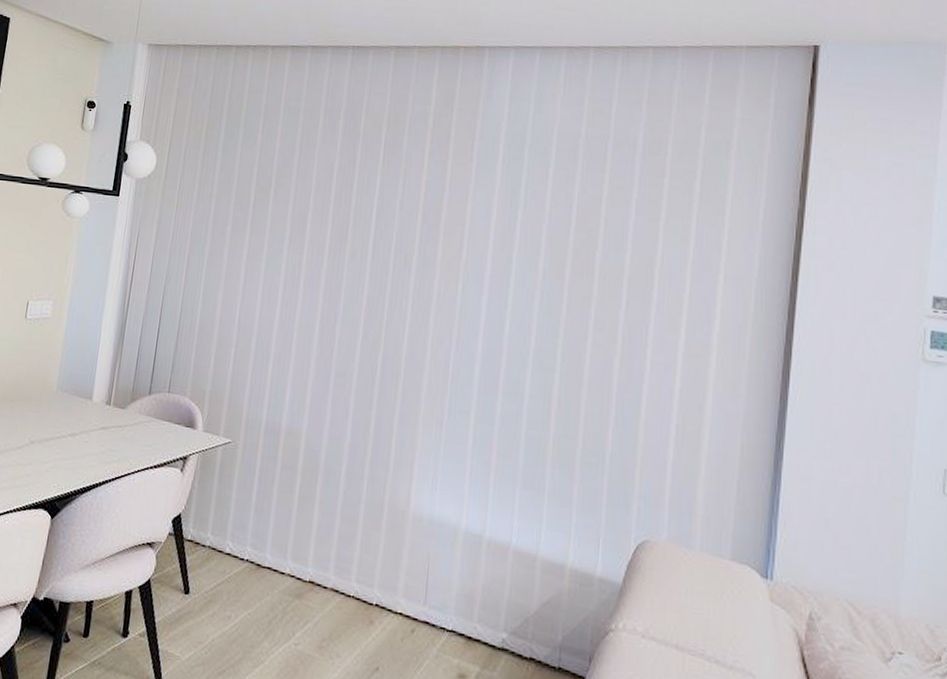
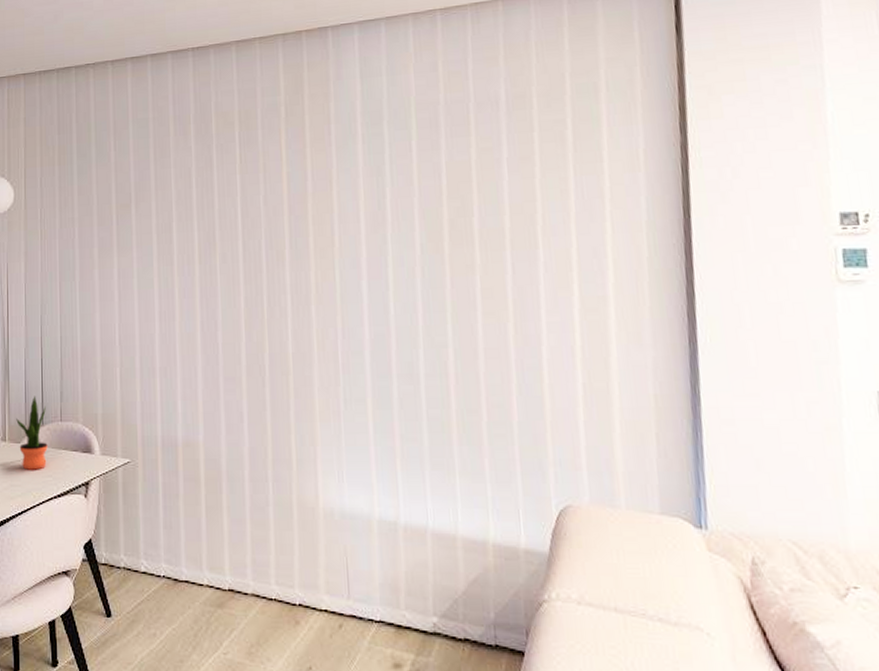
potted plant: none [123,364,156,438] -> present [16,396,48,470]

